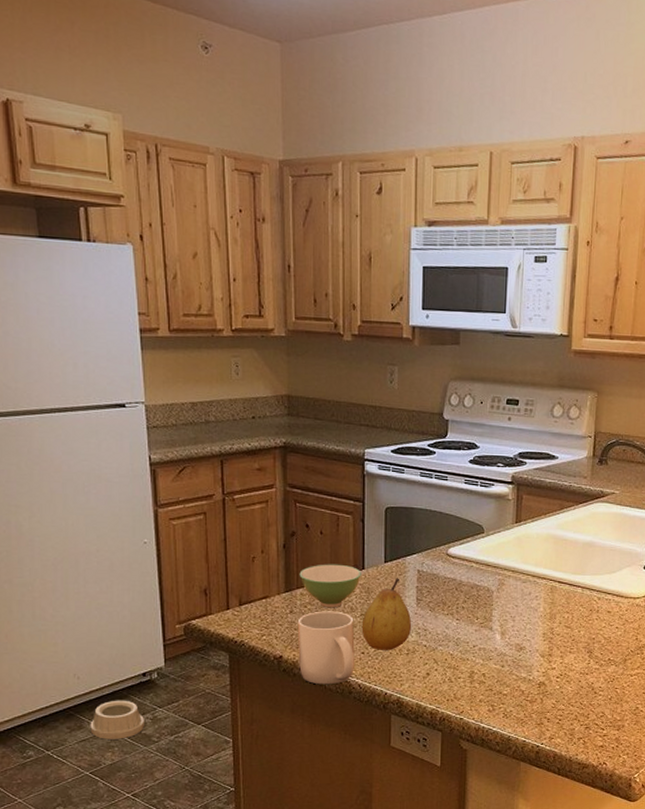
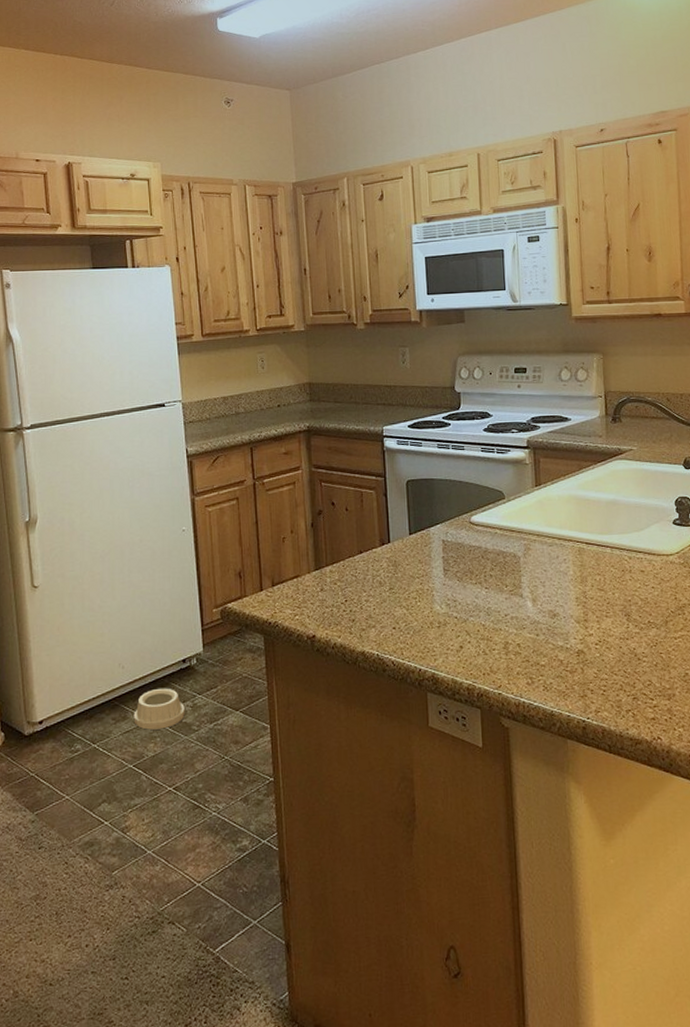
mug: present [297,611,355,685] -> none [328,586,387,664]
bowl: present [299,564,361,608] -> none [328,539,388,584]
fruit: present [361,578,412,650] -> none [391,549,441,625]

